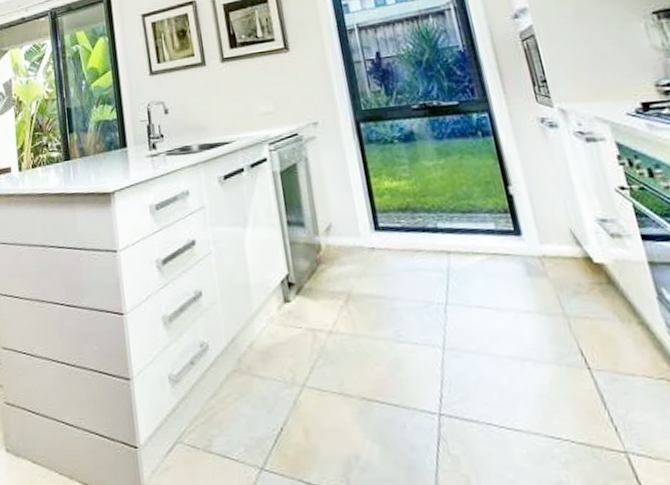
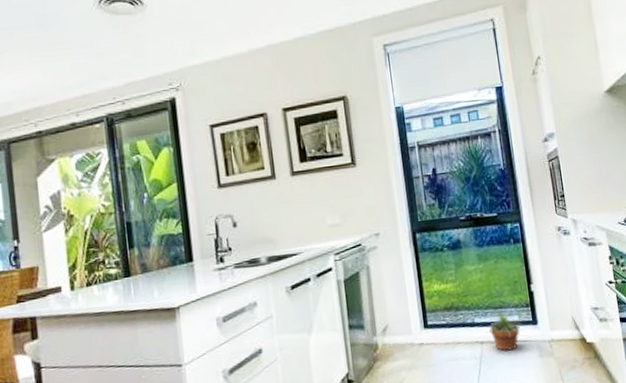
potted plant: none [453,214,502,265] -> present [486,308,523,351]

